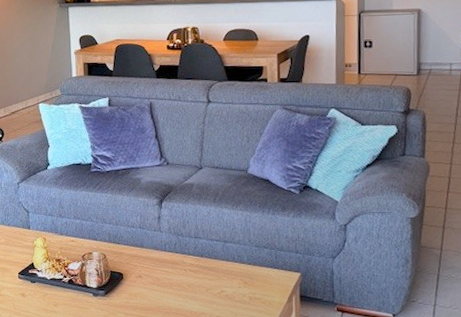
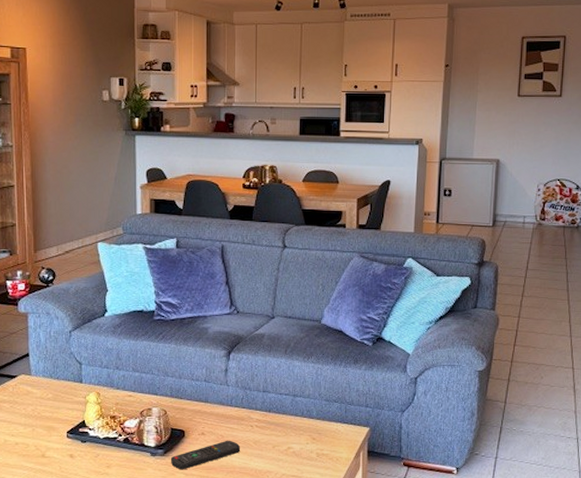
remote control: none [111,283,175,310] -> present [170,440,240,470]

